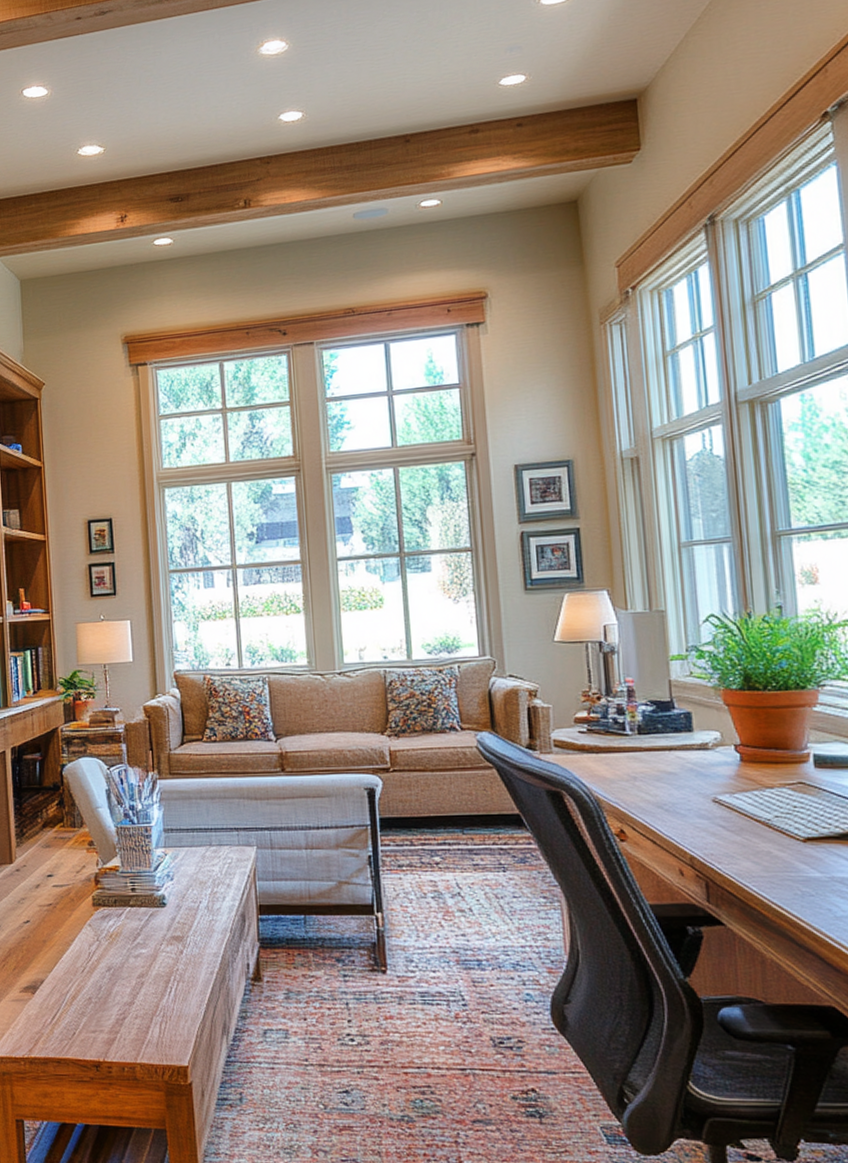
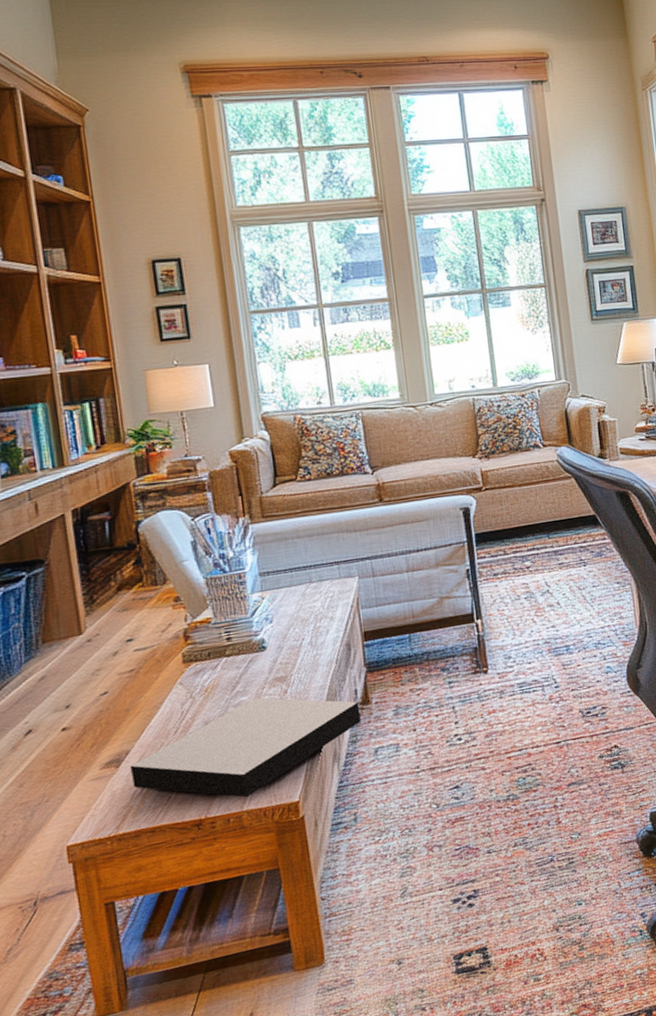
book: none [44,952,252,1051] -> present [131,697,361,798]

